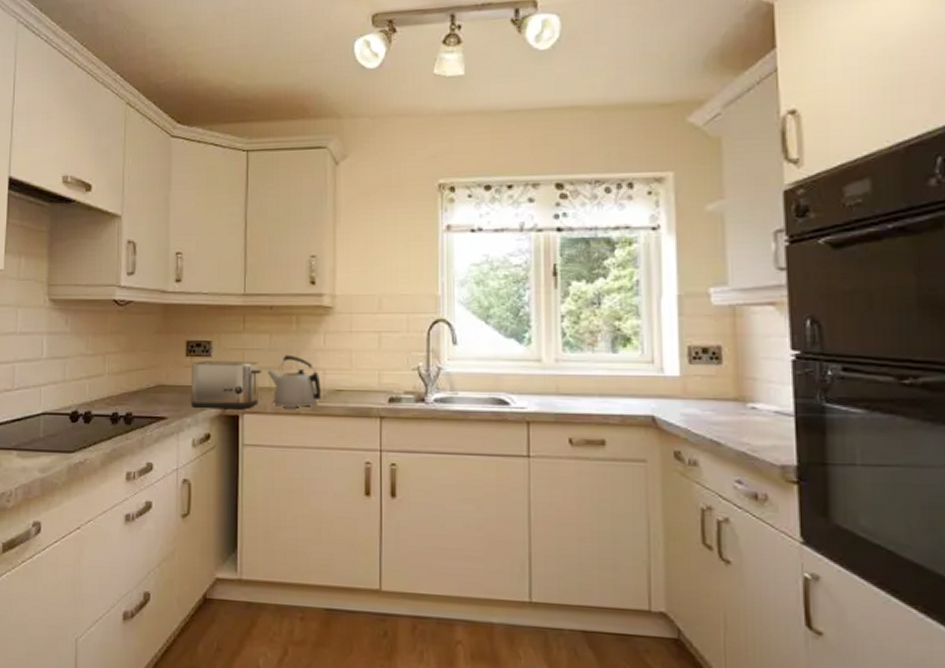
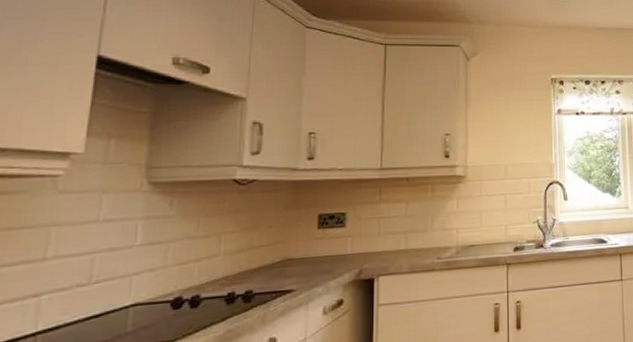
toaster: present [190,361,261,410] -> none [322,227,397,277]
kettle: present [267,354,321,408] -> none [403,219,454,267]

